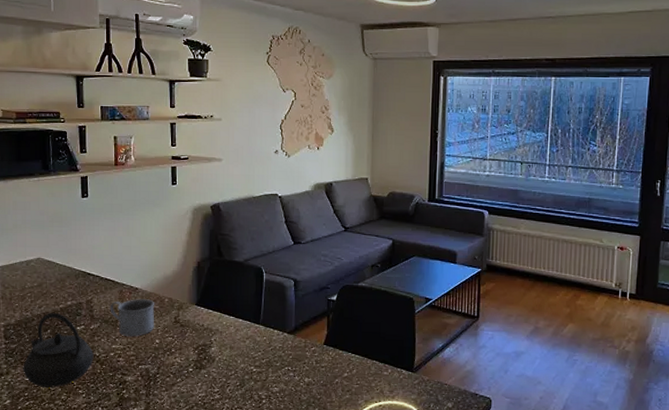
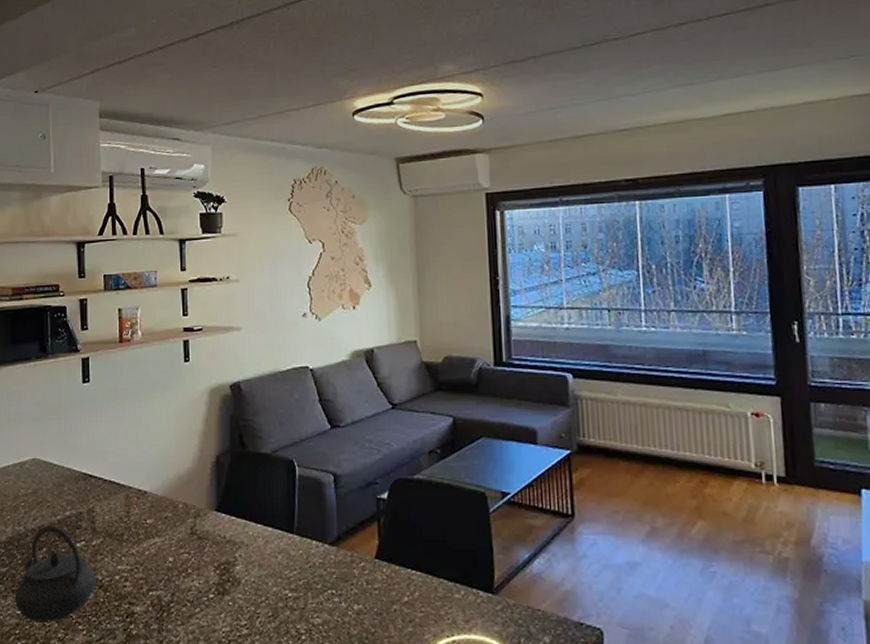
mug: present [110,299,154,337] -> none [114,505,167,555]

